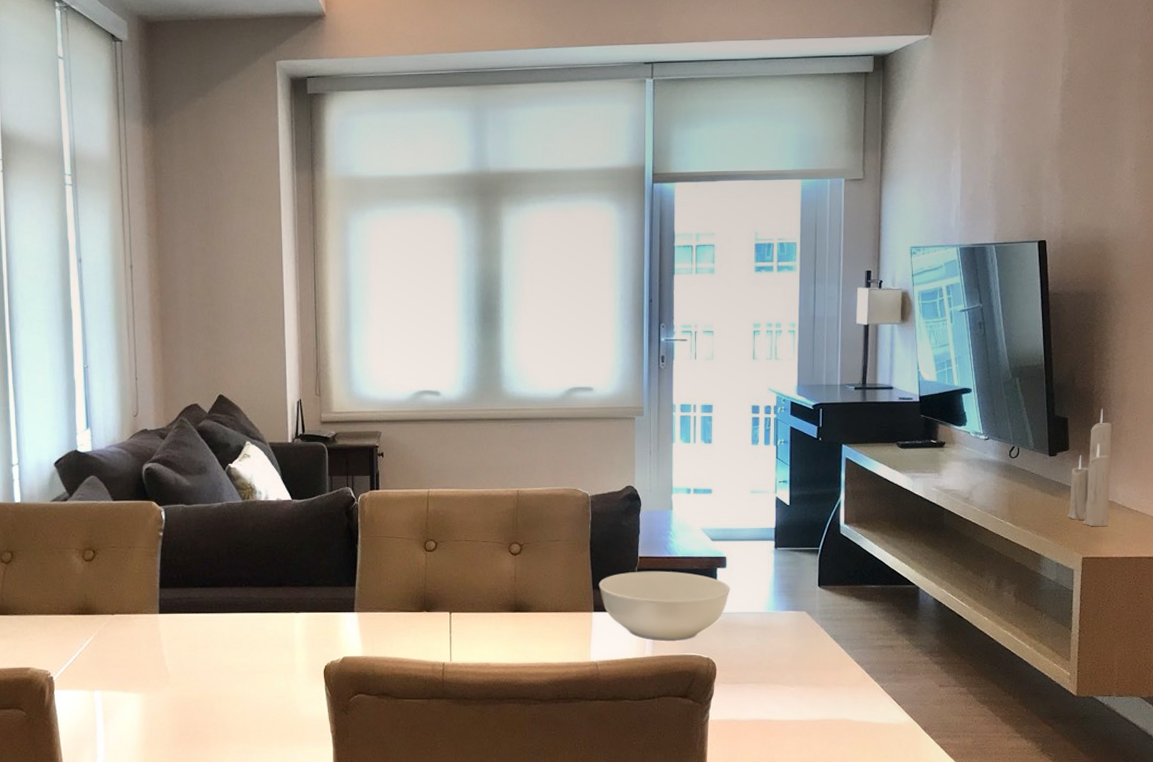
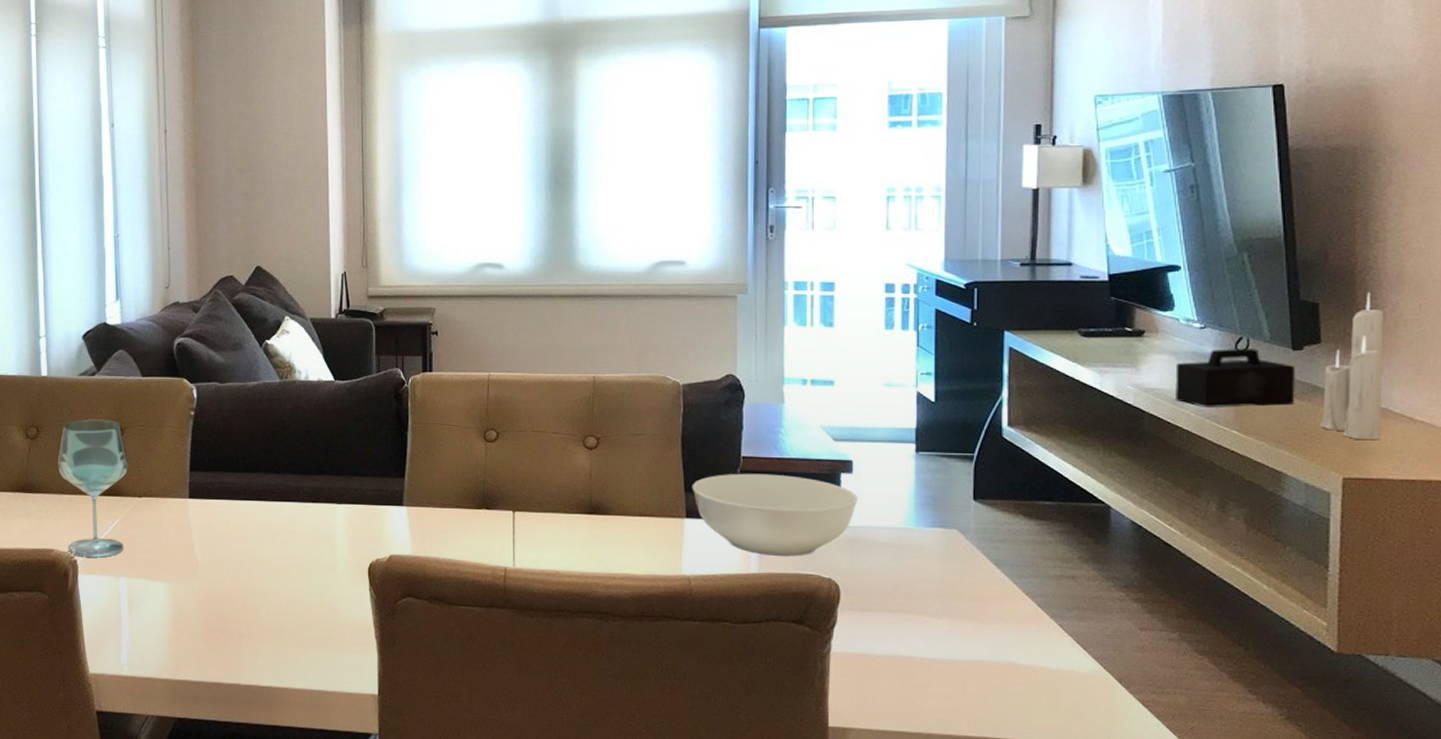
wine glass: none [32,542,101,674] -> present [57,419,128,558]
speaker: none [967,456,1051,504] -> present [1175,349,1295,408]

